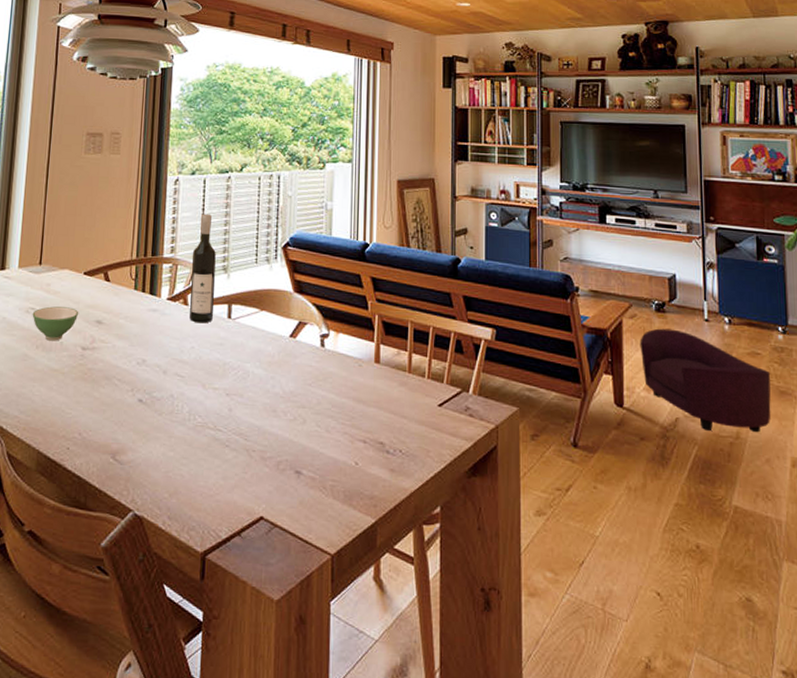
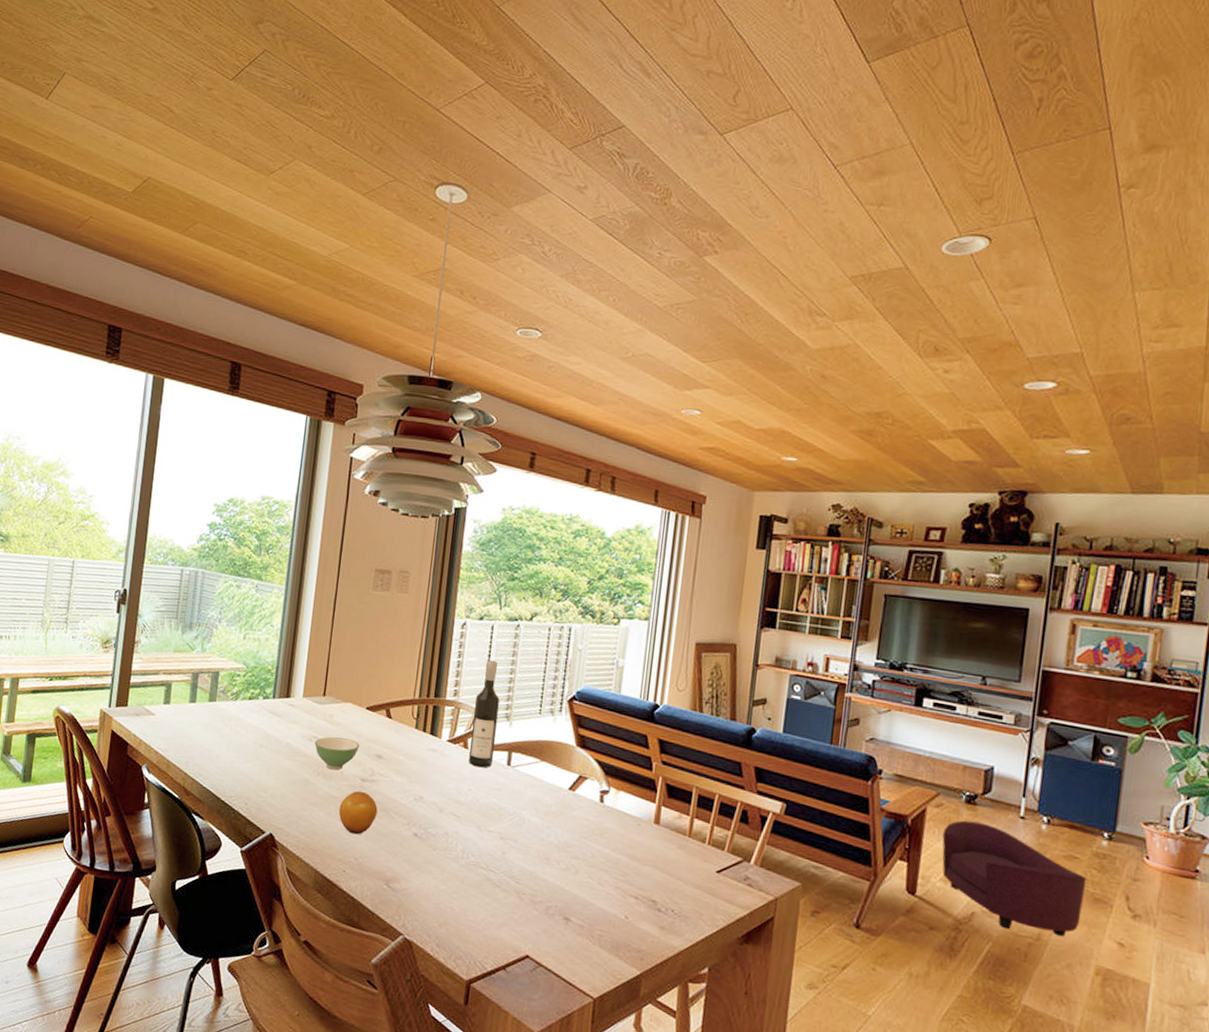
fruit: none [60,360,100,408] -> present [338,791,378,835]

